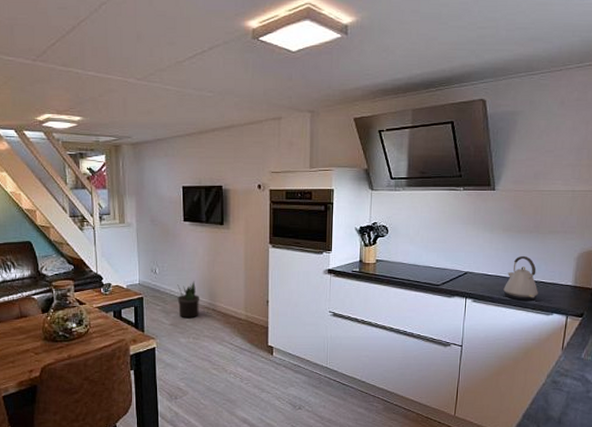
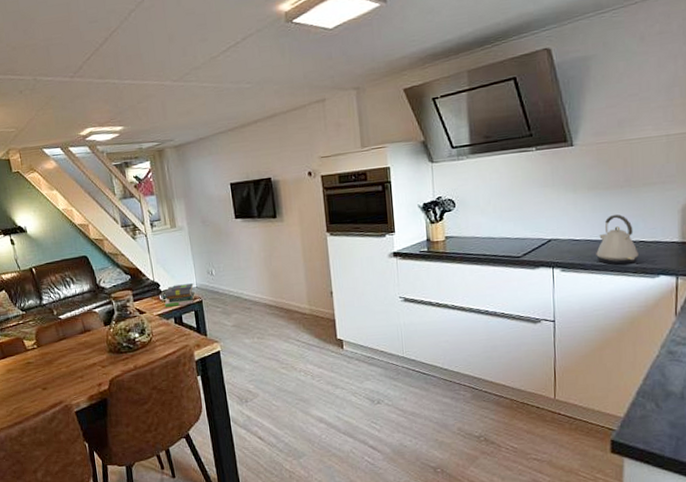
books: none [105,280,138,300] -> present [164,283,196,307]
planter: present [177,281,200,319] -> none [235,279,261,318]

